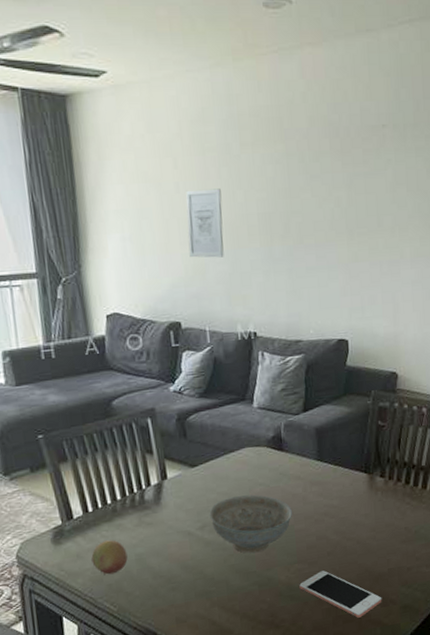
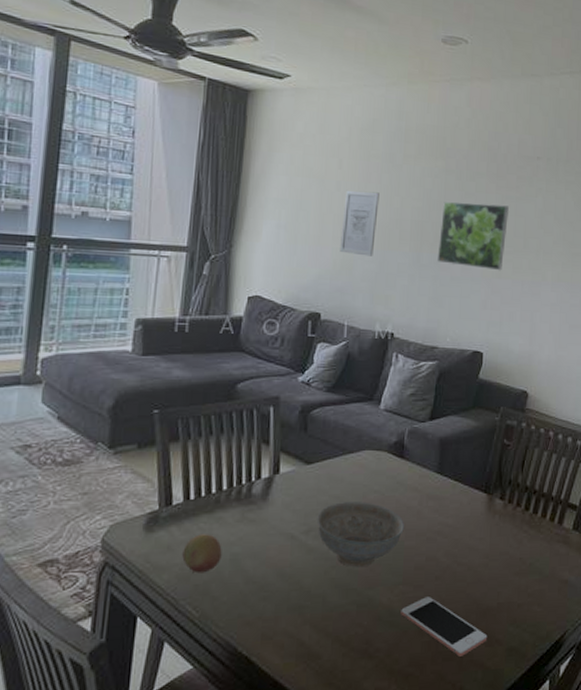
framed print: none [288,184,359,255] -> present [436,201,509,271]

